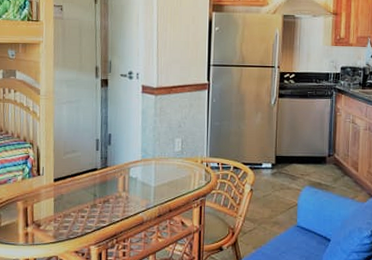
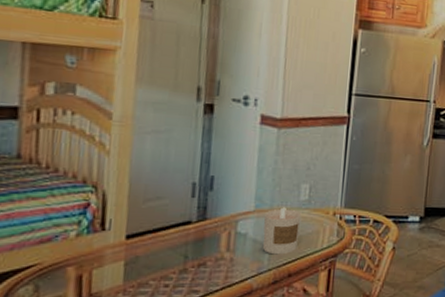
candle: none [148,157,176,195] -> present [262,207,300,255]

